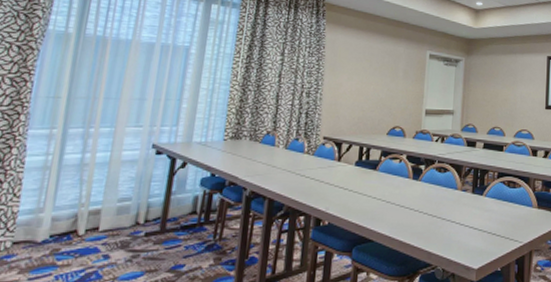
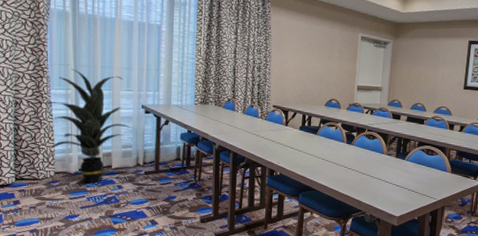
indoor plant: none [12,101,135,255] -> present [44,68,132,184]

